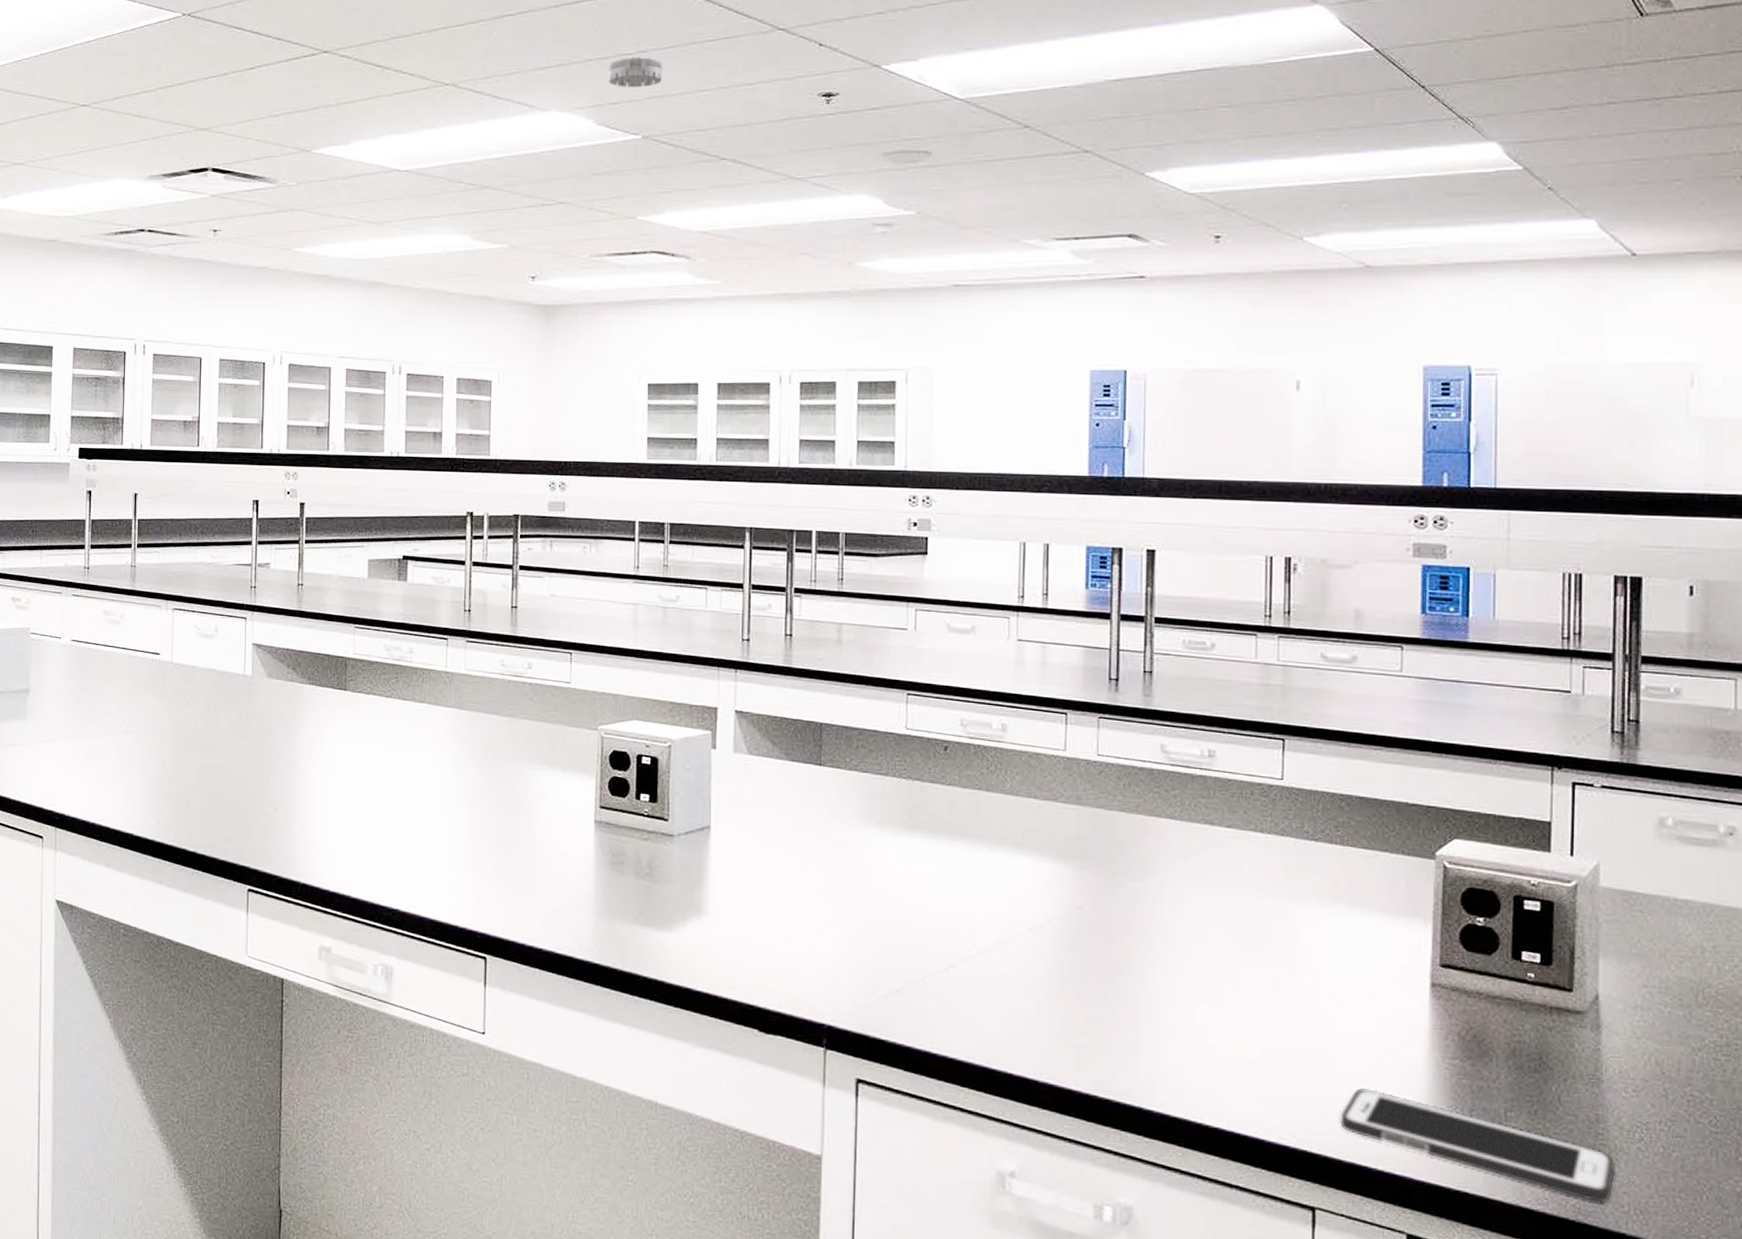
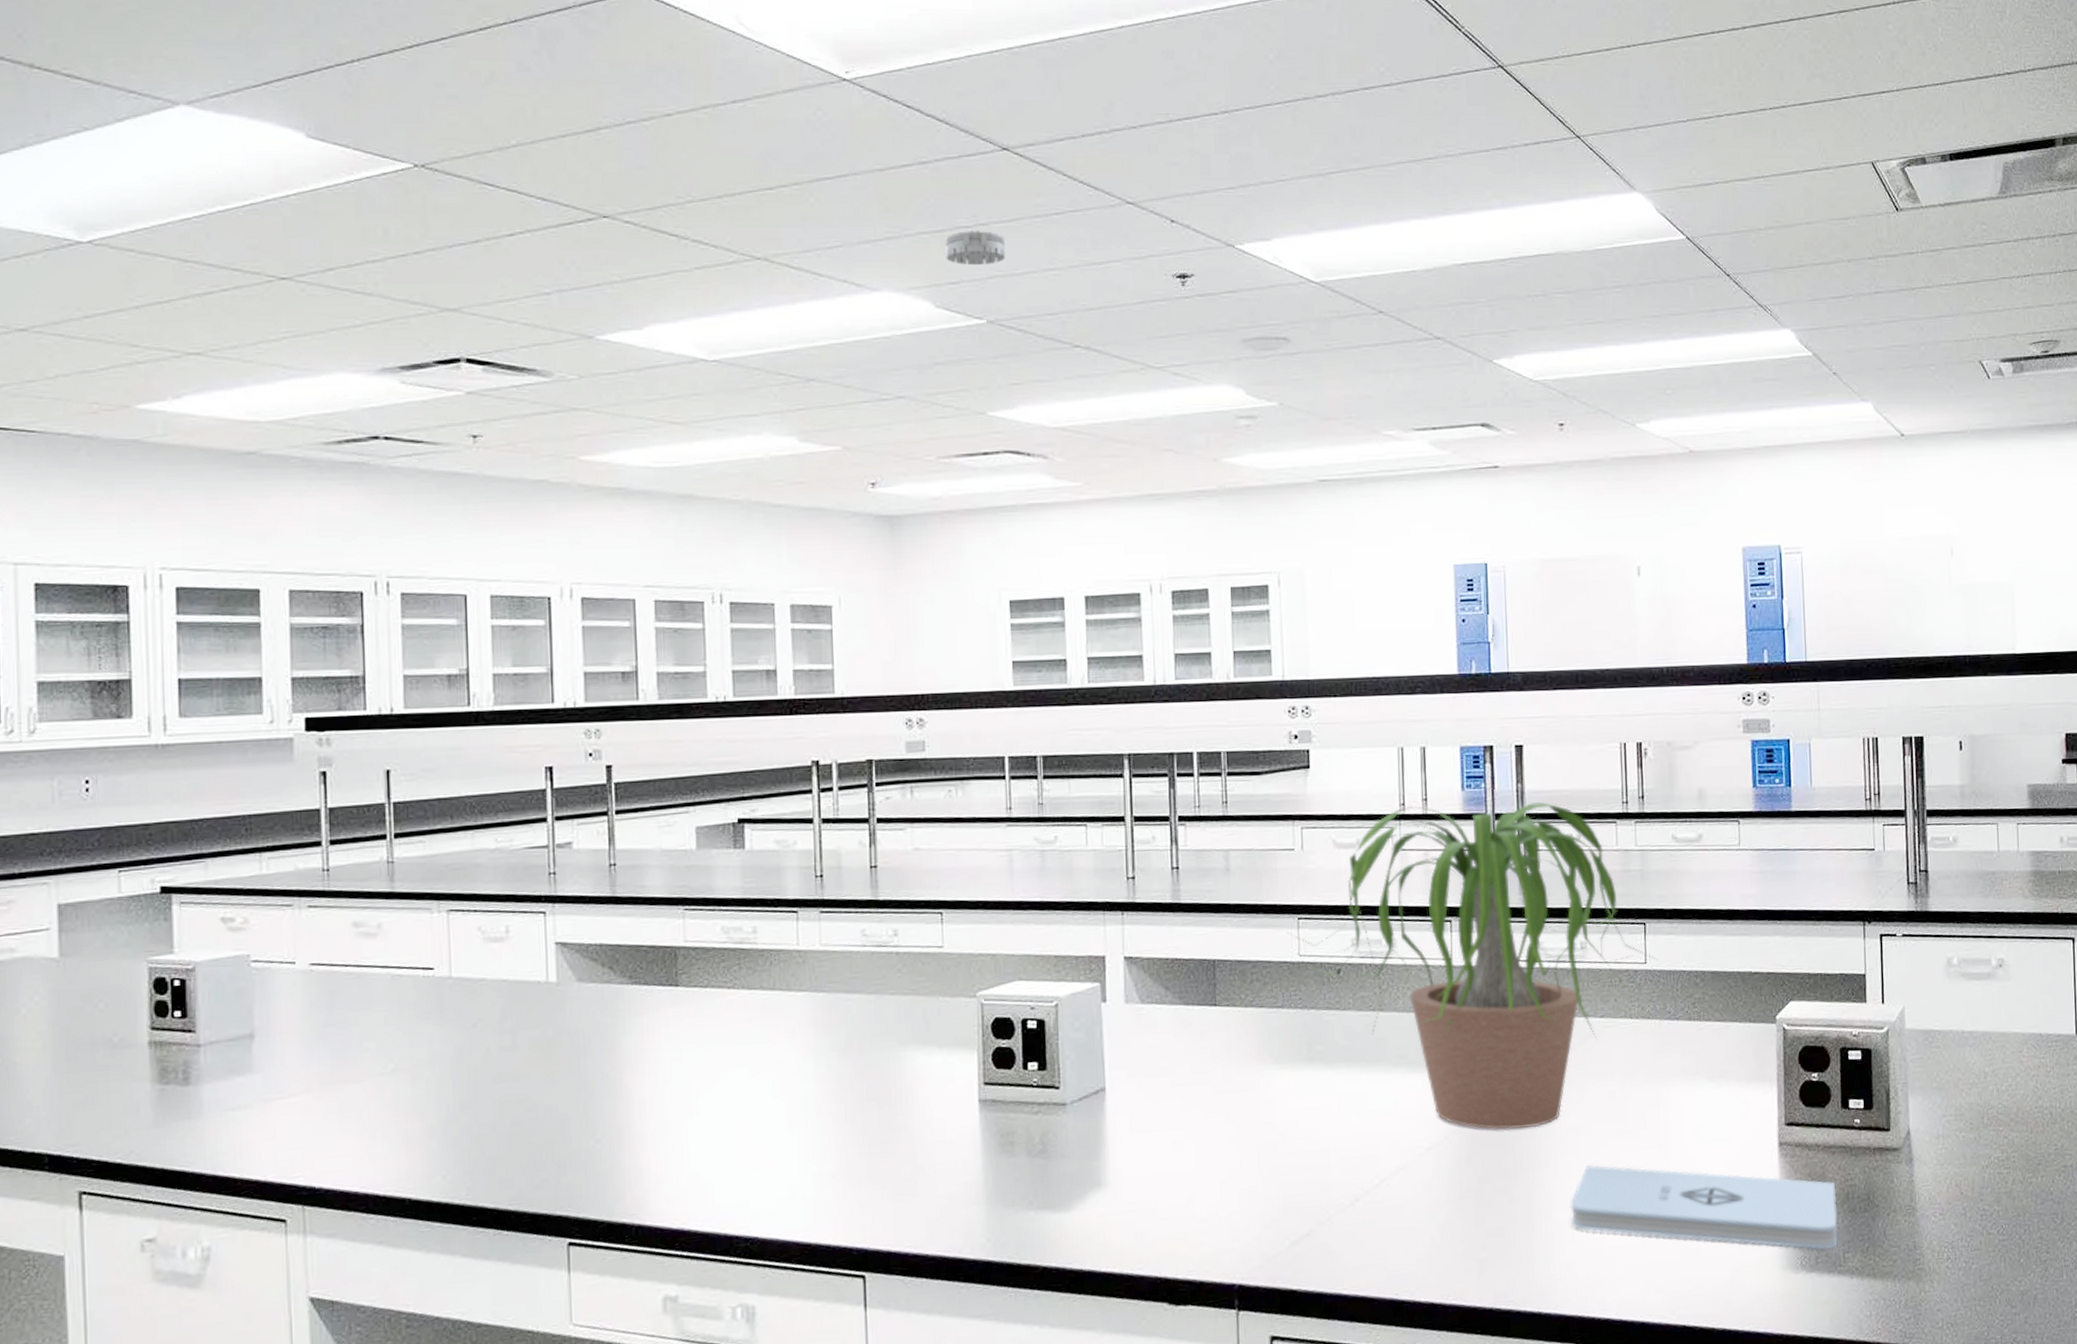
potted plant: none [895,599,1297,926] -> present [1287,802,1658,1130]
notepad: none [1180,971,1500,1104] -> present [1570,1164,1837,1250]
cell phone: present [1340,1087,1615,1203] -> none [1711,1253,1931,1324]

